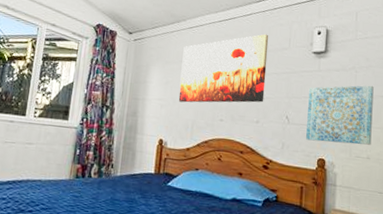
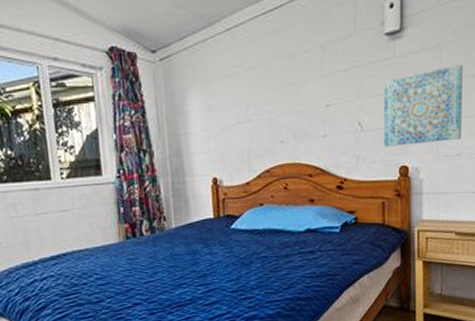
wall art: present [178,34,269,103] -> none [223,20,330,129]

